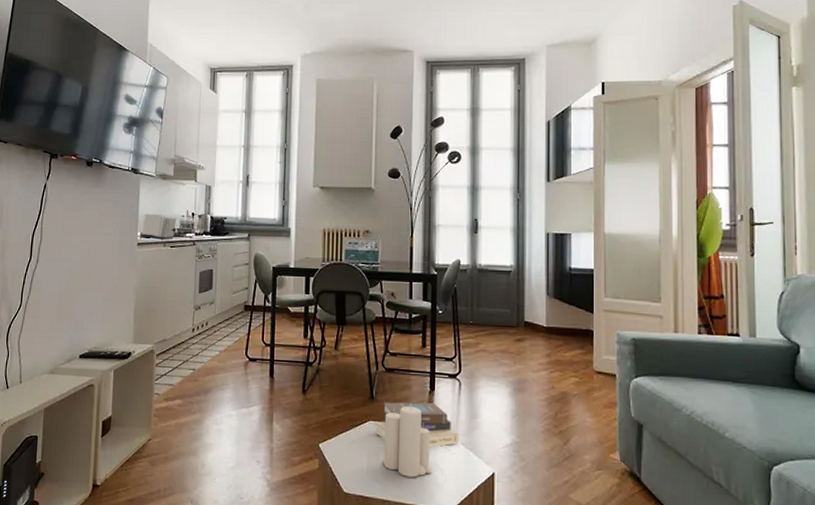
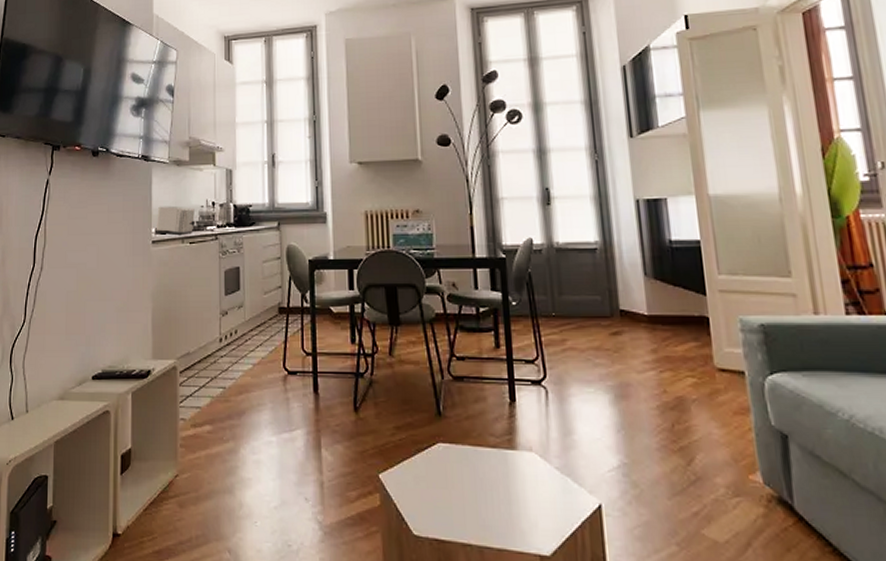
books: present [374,402,459,448] -> none [445,416,552,474]
candle: present [382,402,432,478] -> none [456,417,522,514]

